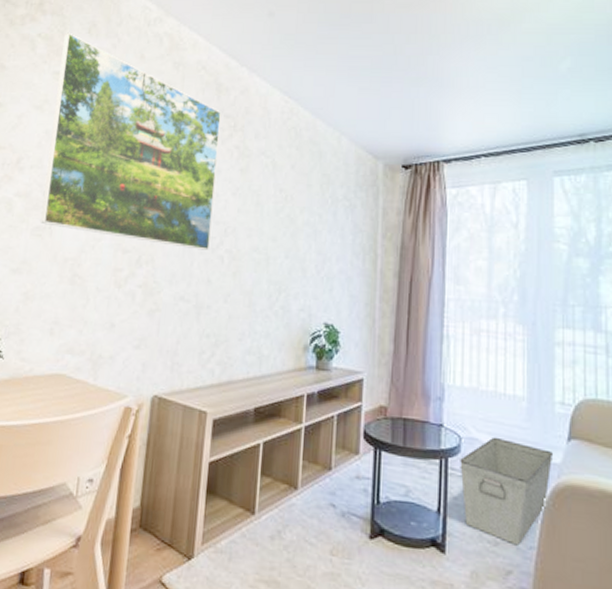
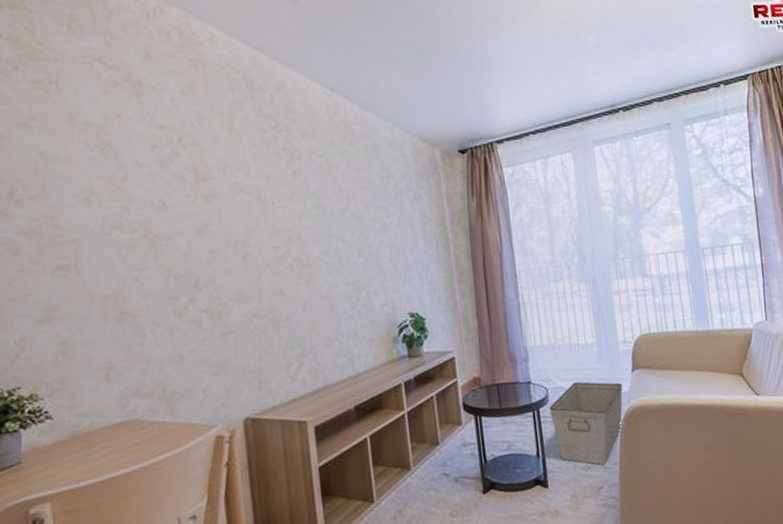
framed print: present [39,32,221,251] -> none [36,30,275,263]

